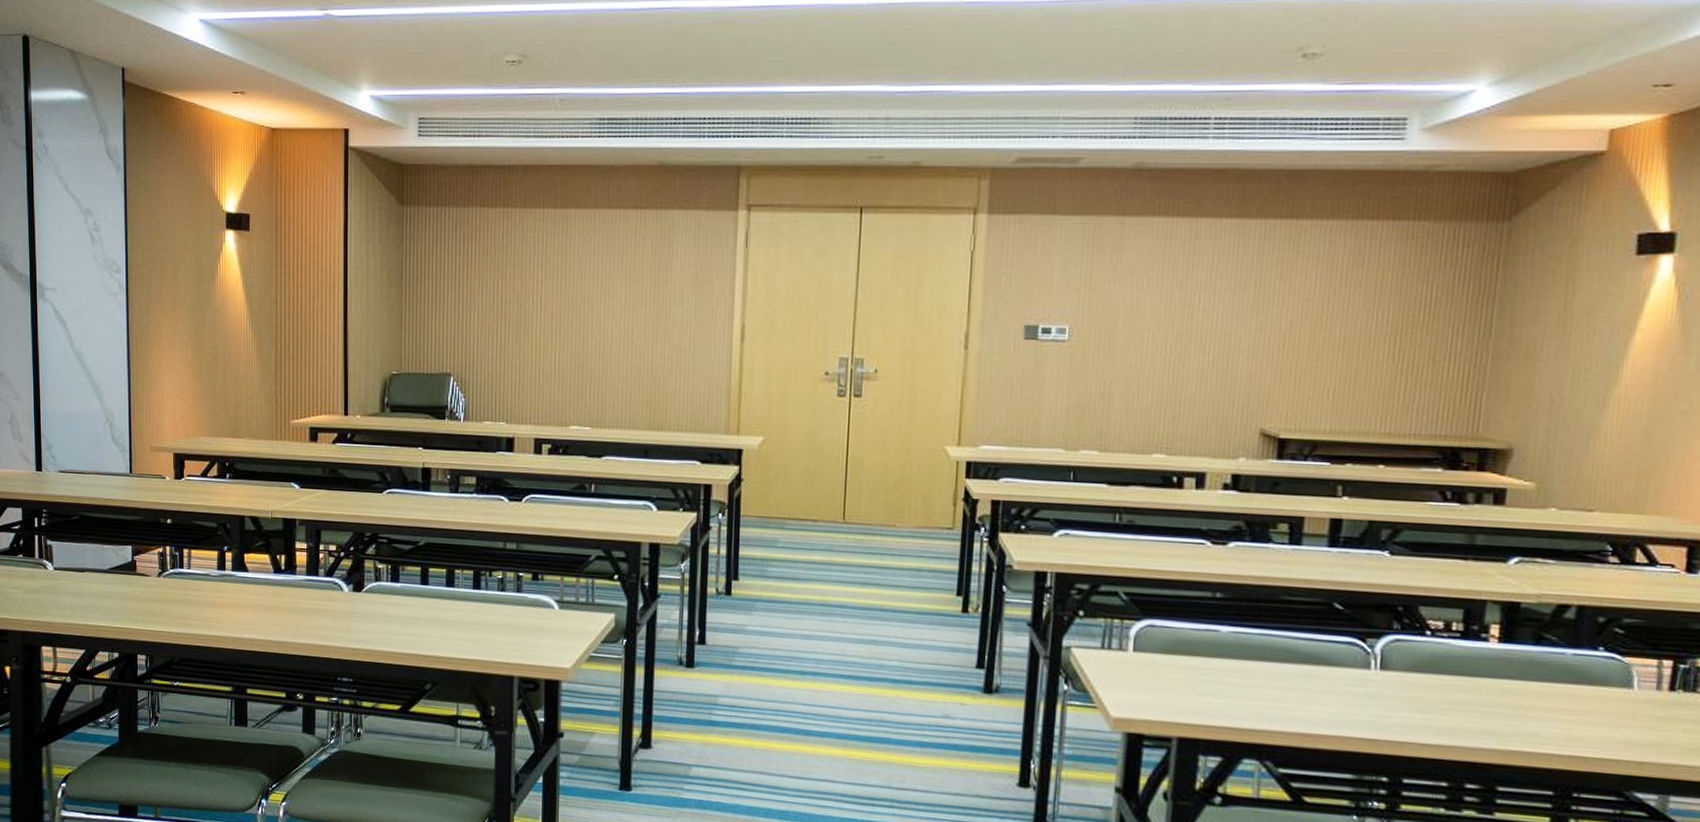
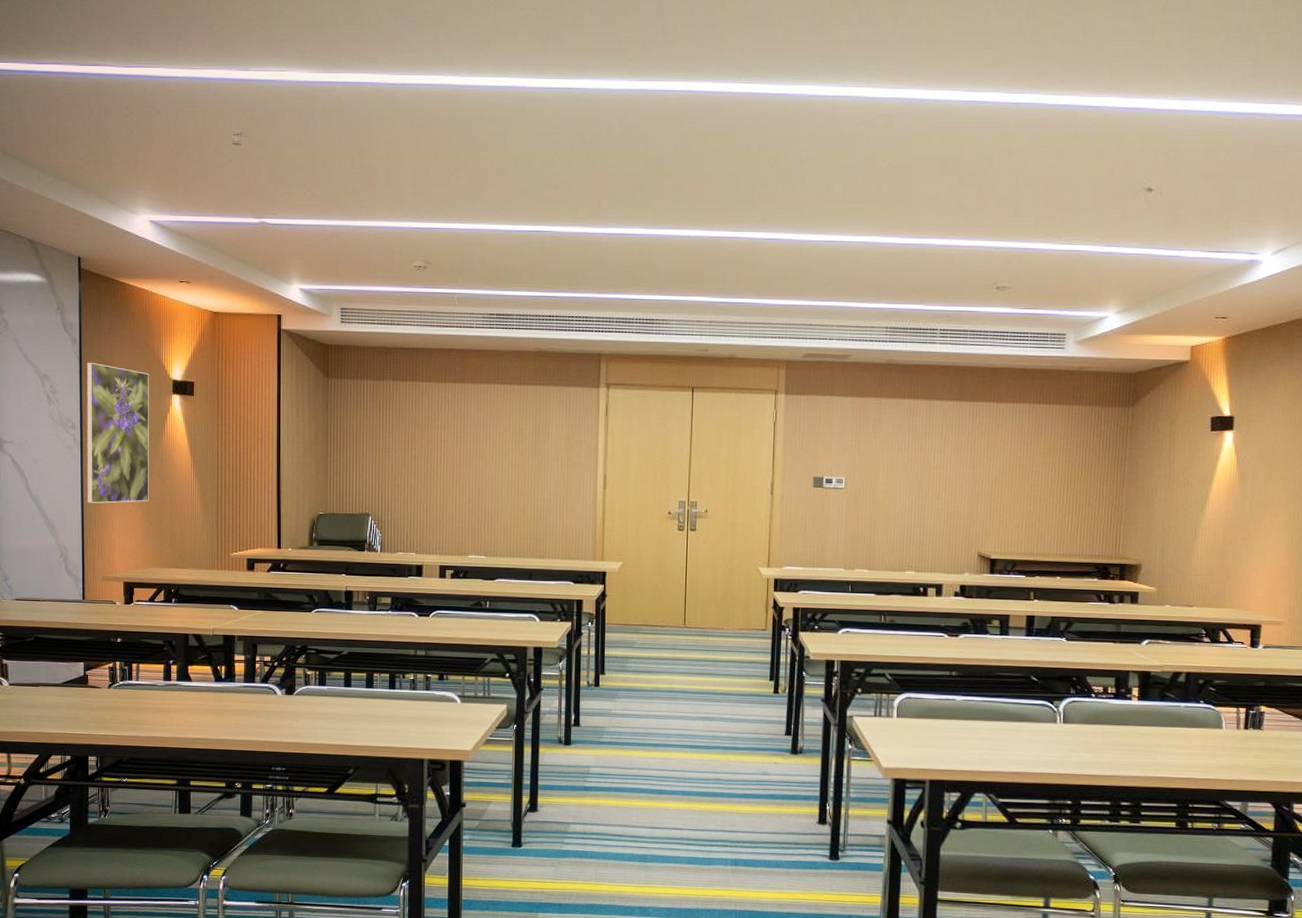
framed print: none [131,193,201,361] -> present [86,362,149,503]

